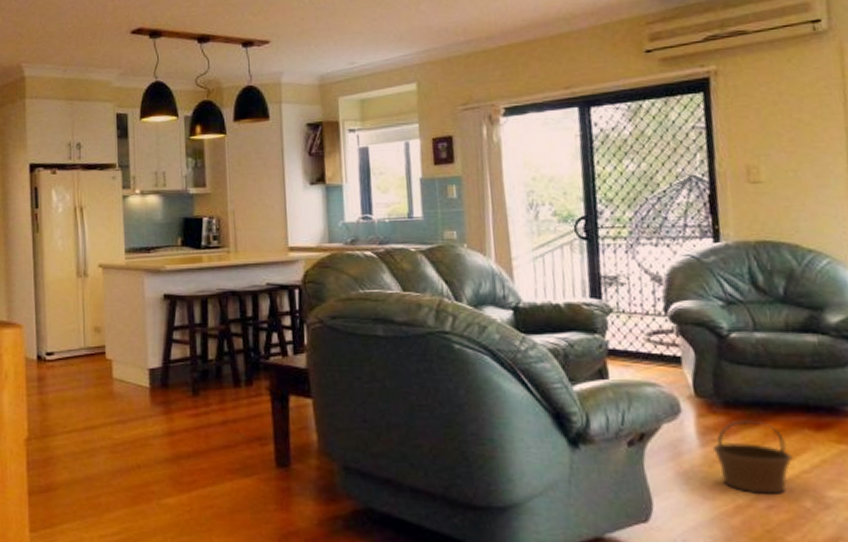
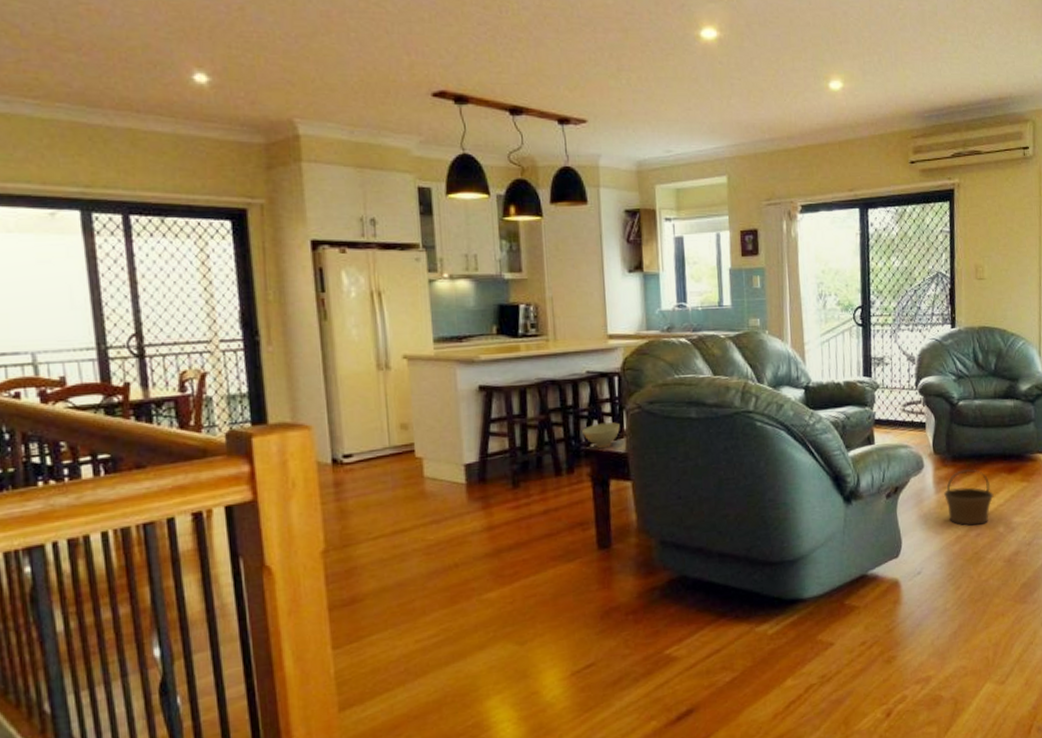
bowl: none [262,336,301,363] -> present [582,422,620,449]

